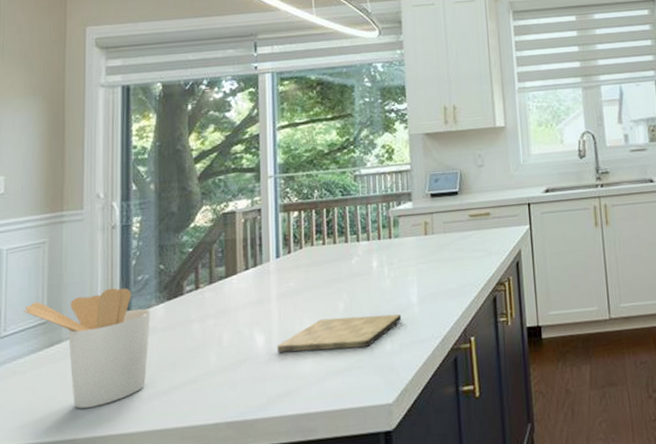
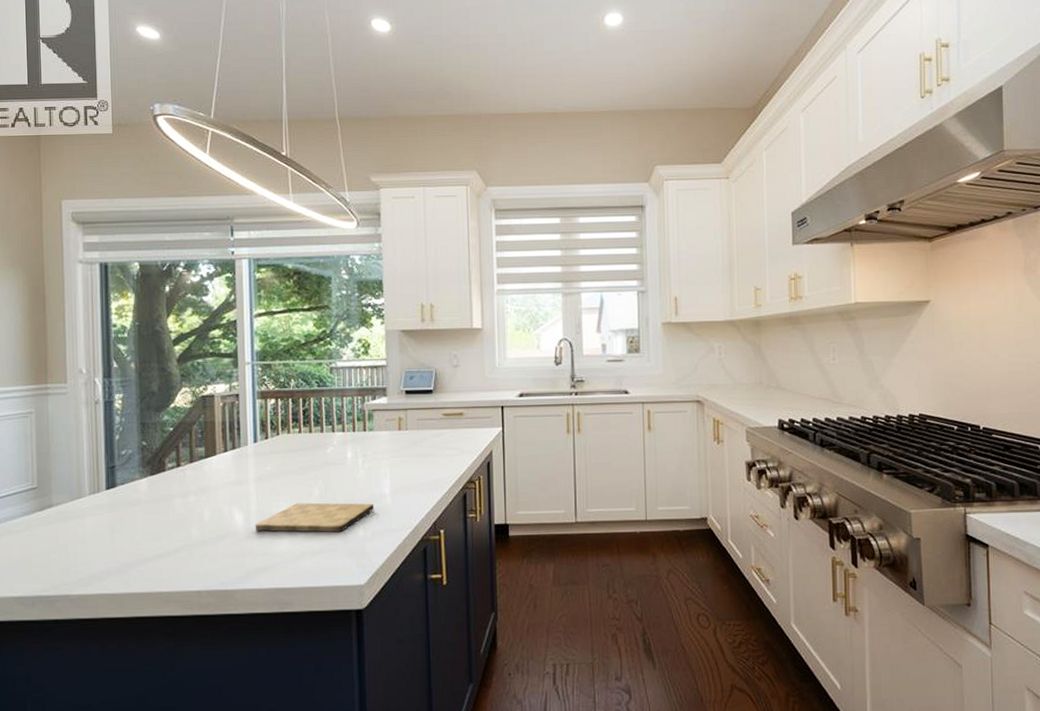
utensil holder: present [24,287,151,409] -> none [15,460,135,568]

